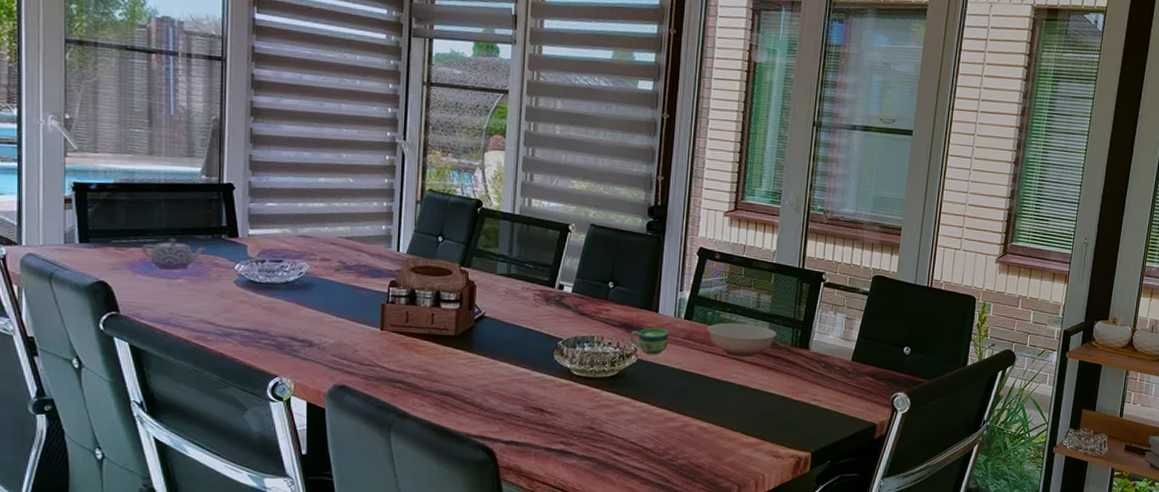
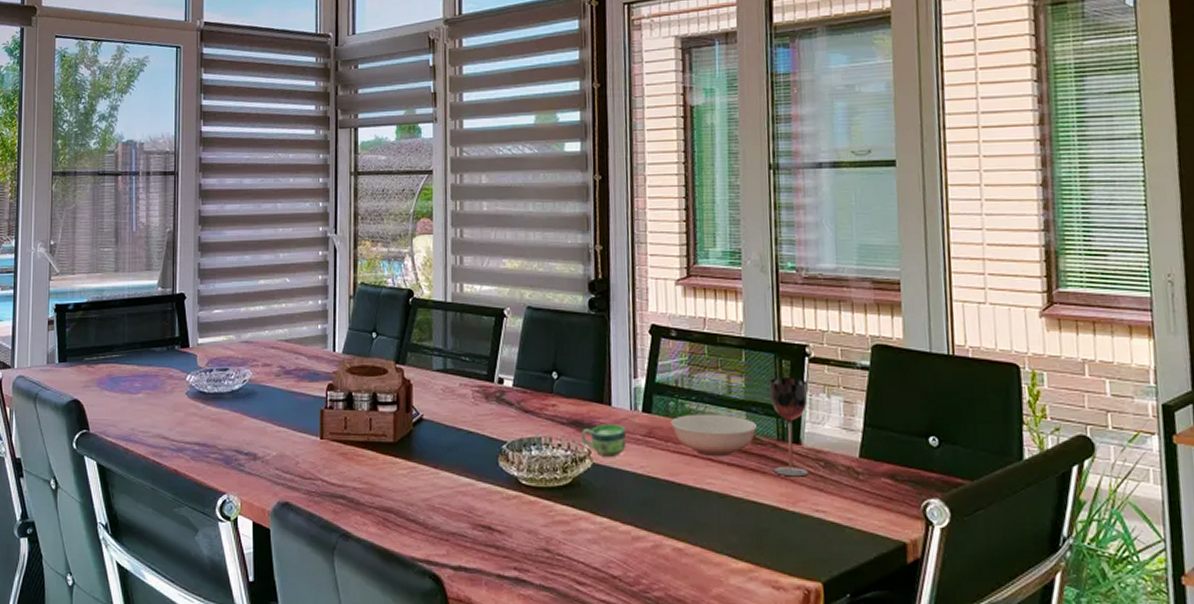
teapot: present [142,238,206,269] -> none [108,352,162,383]
wineglass: none [785,297,820,374] -> present [769,378,810,477]

